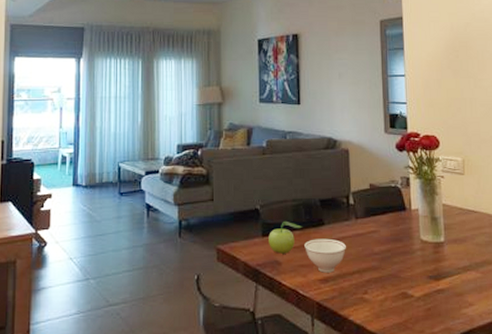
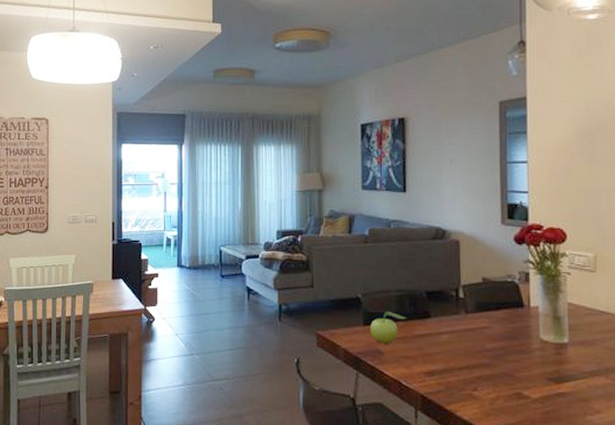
bowl: present [304,238,346,273] -> none [408,331,454,366]

